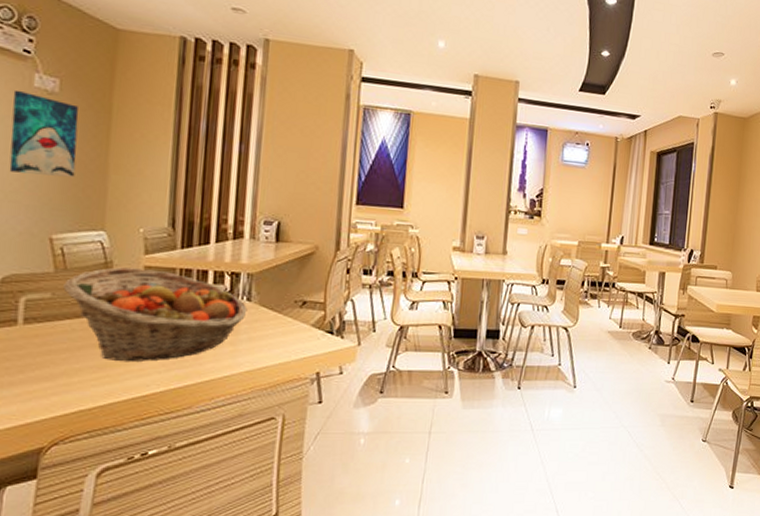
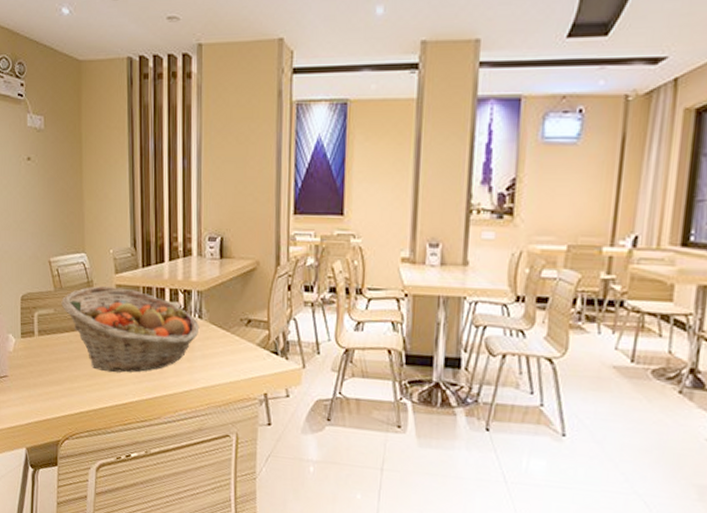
wall art: present [9,90,79,178] -> none [15,131,61,206]

